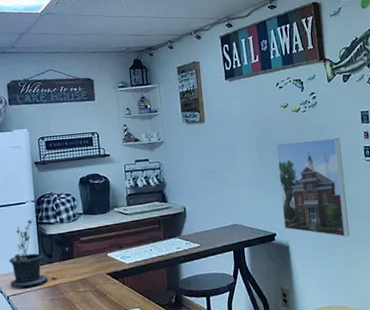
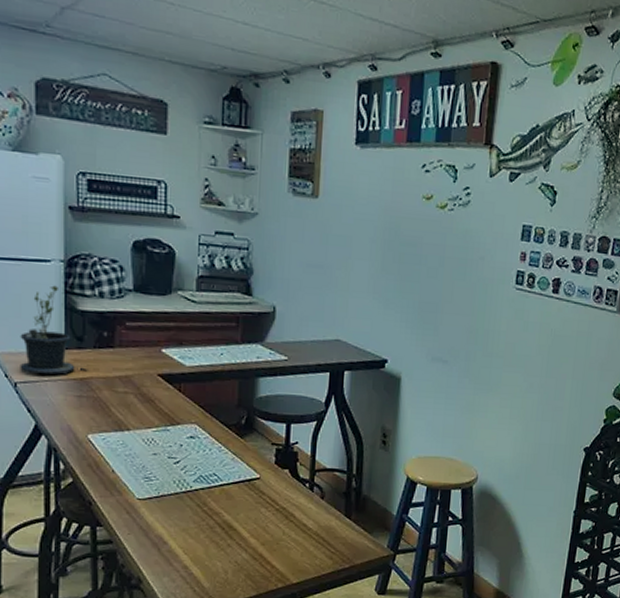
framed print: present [275,137,350,238] -> none [399,245,489,379]

